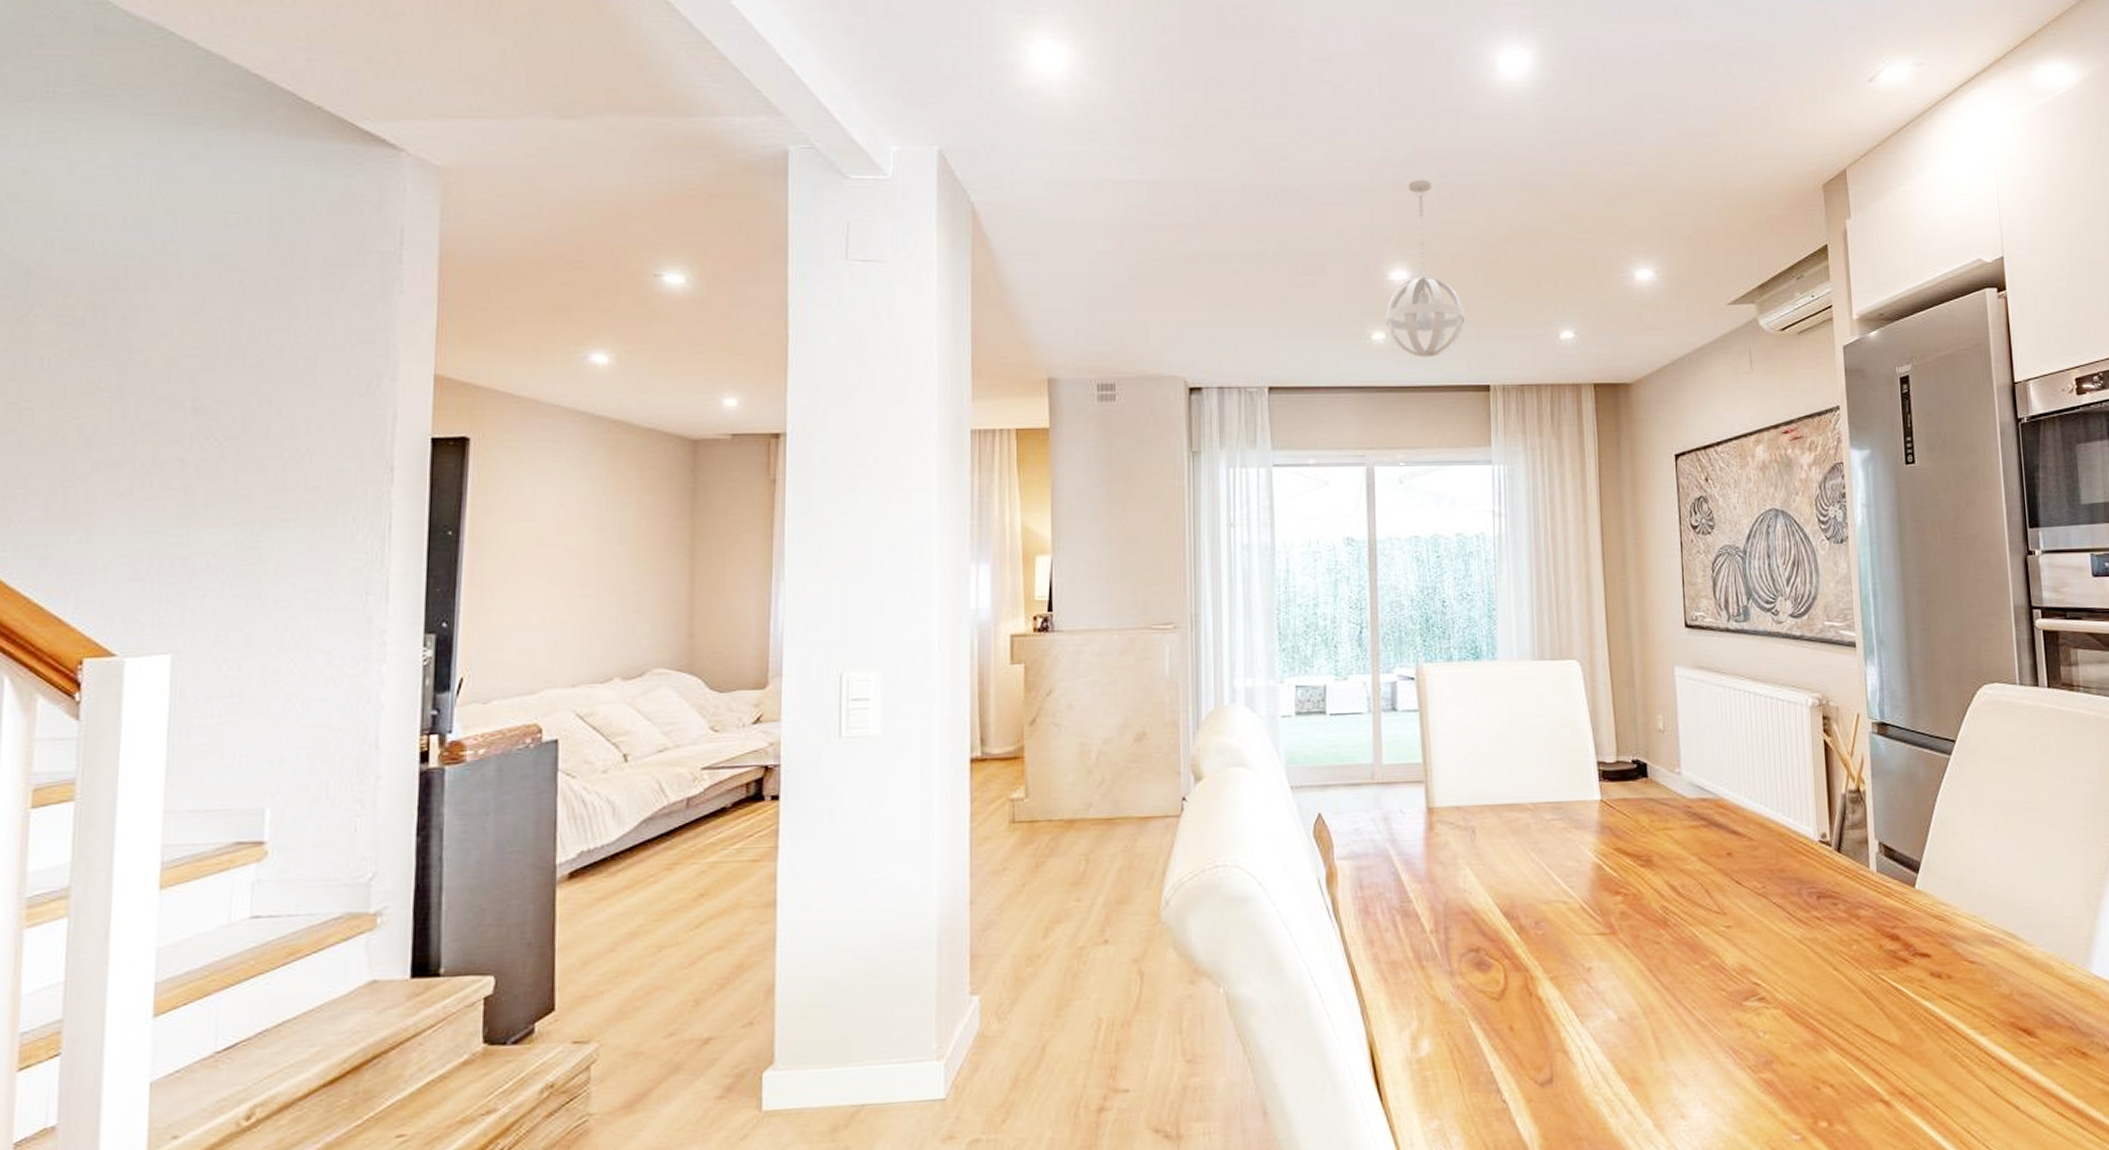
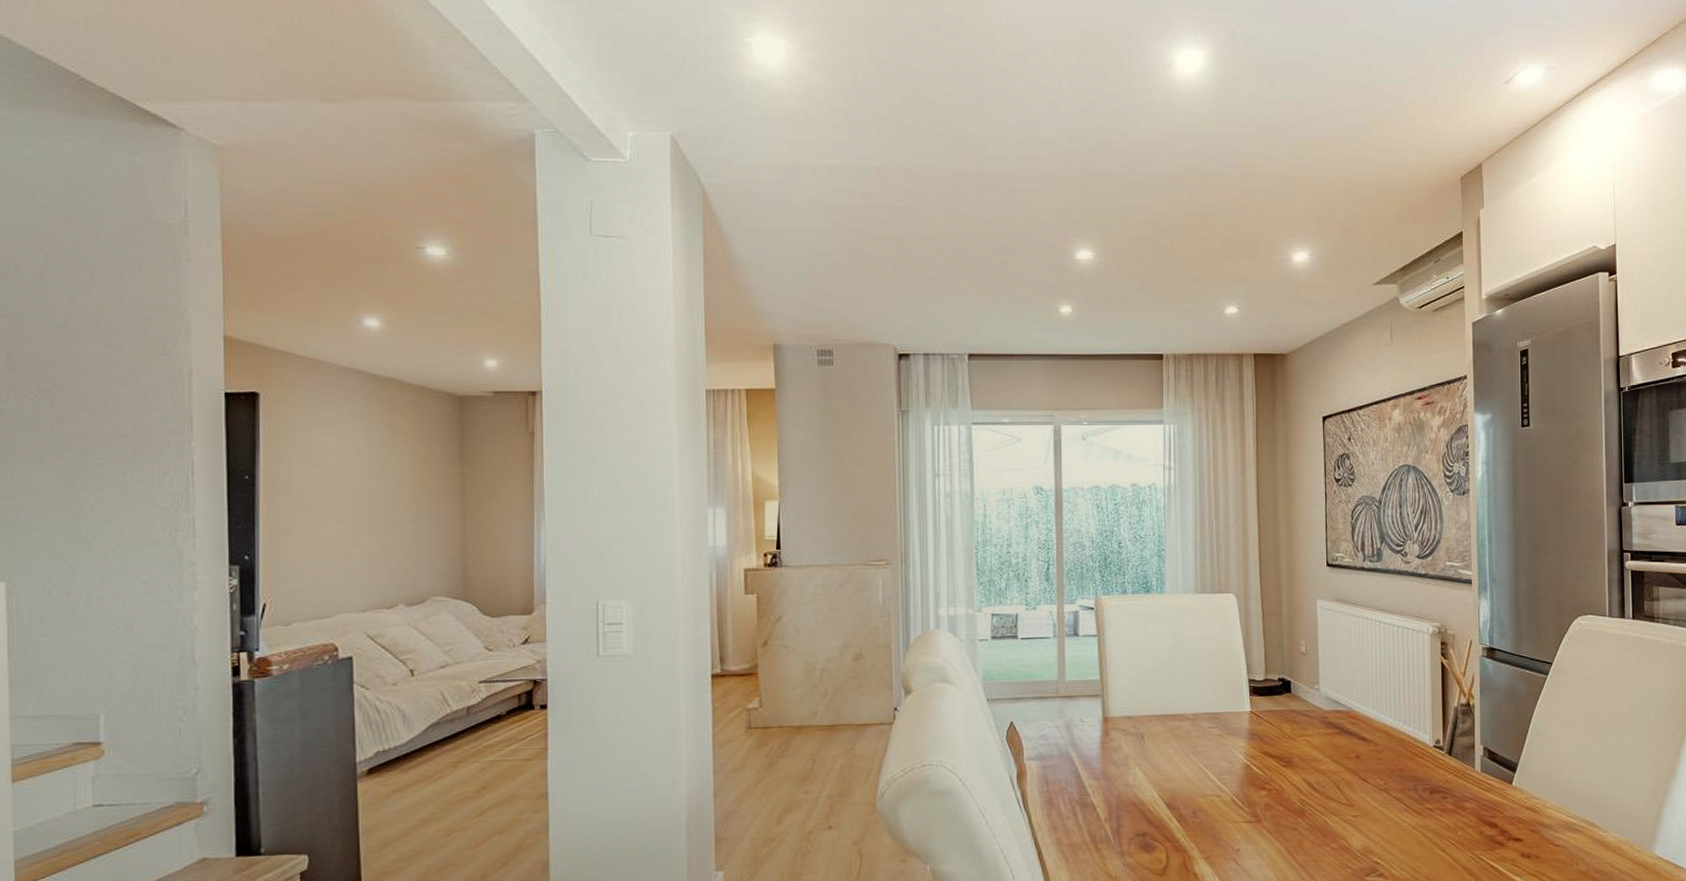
pendant light: present [1385,179,1465,358] -> none [1071,168,1142,329]

